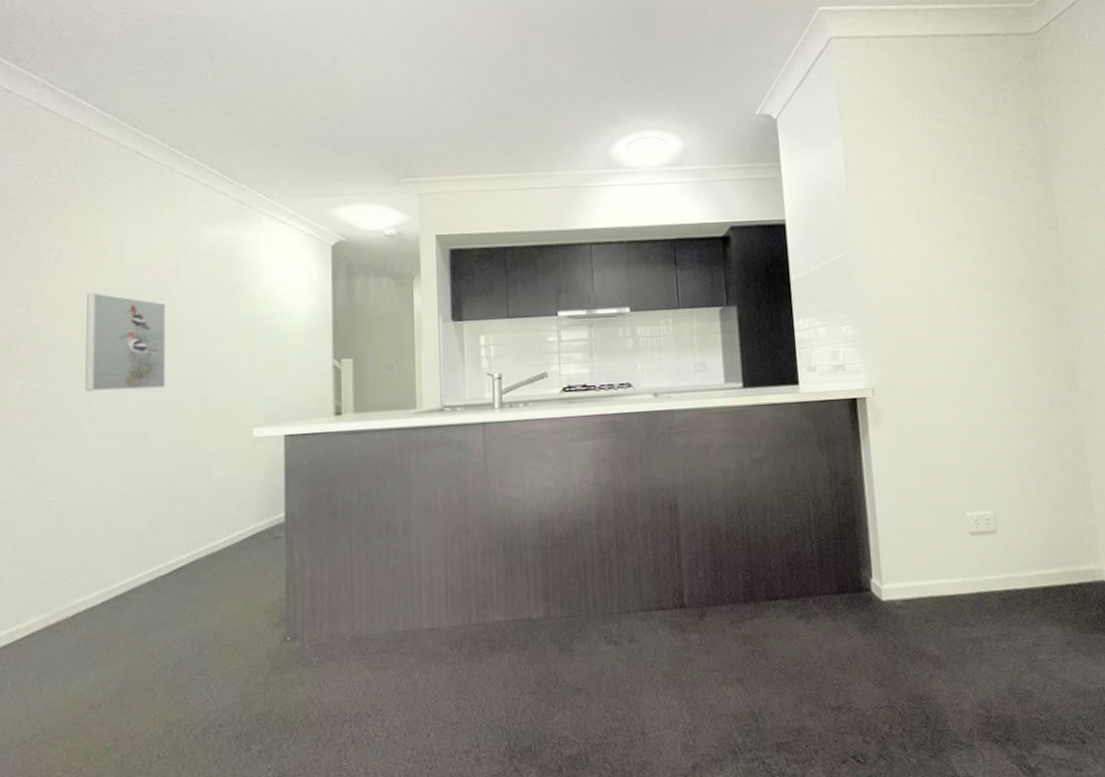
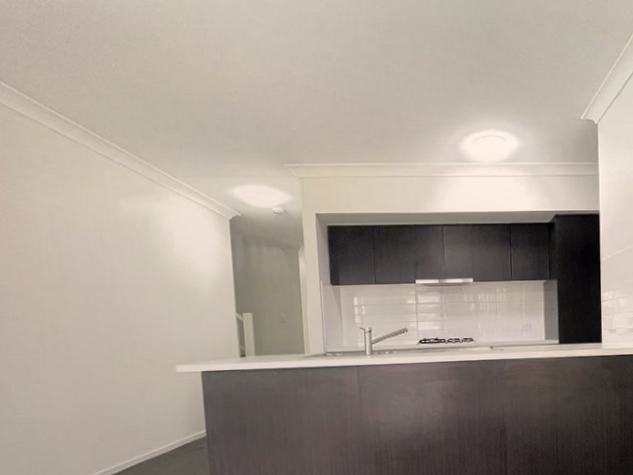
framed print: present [85,292,167,392] -> none [27,253,102,334]

